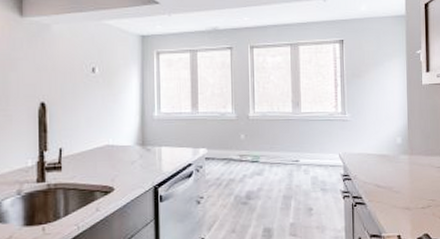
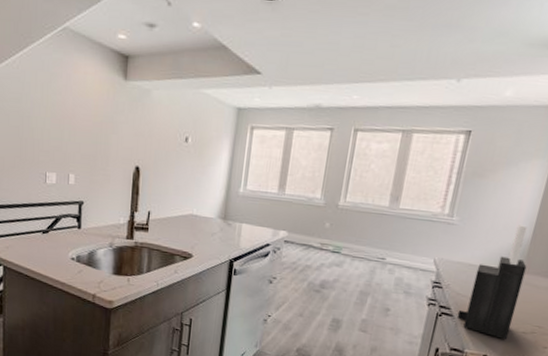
knife block: none [368,114,412,217] -> present [457,225,528,340]

